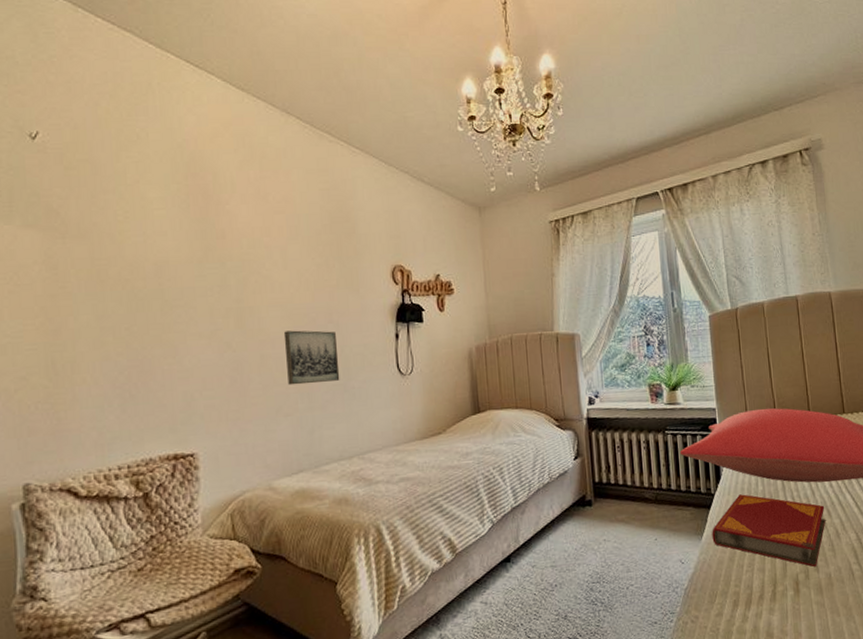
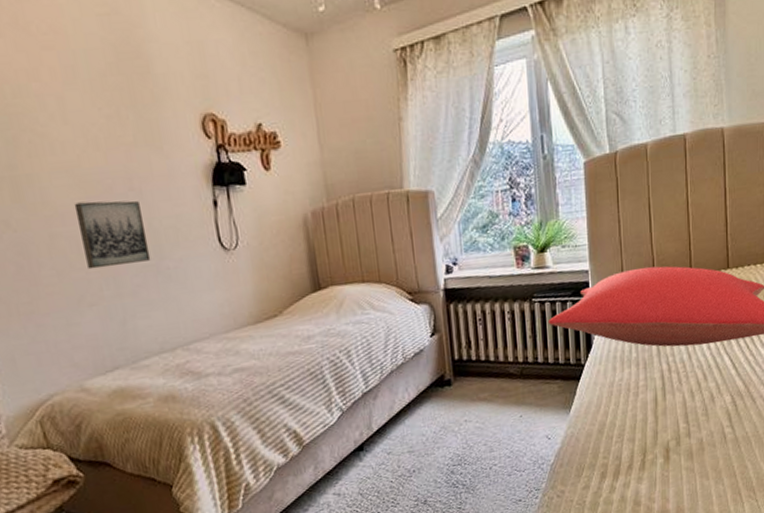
hardback book: present [712,494,826,567] -> none [581,362,701,433]

